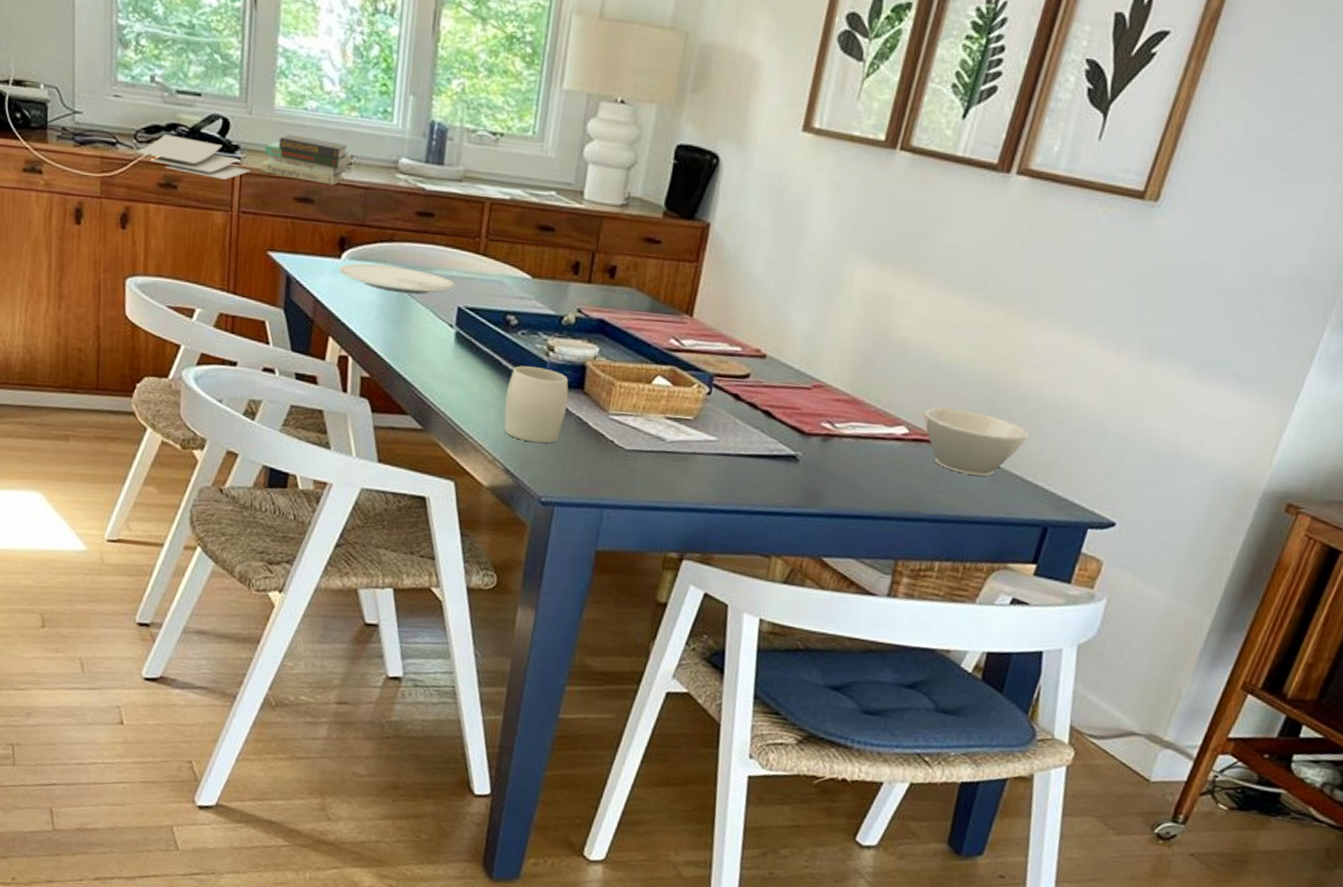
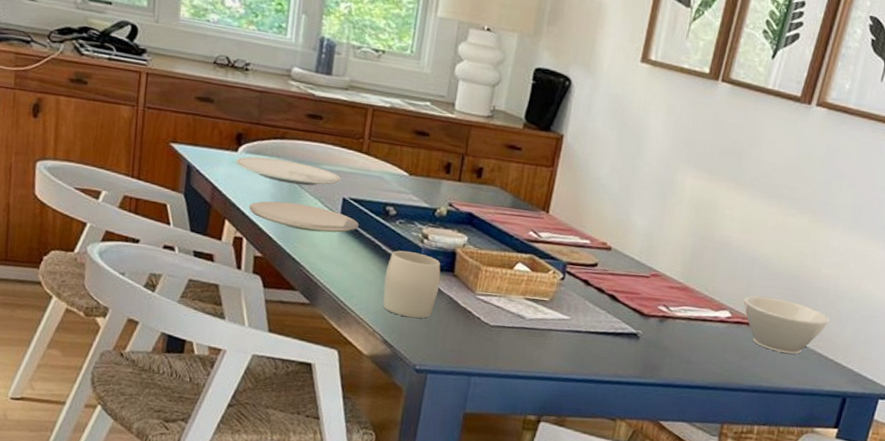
papers: present [134,134,252,180] -> none [48,36,158,79]
books: present [259,133,352,185] -> none [164,41,250,88]
plate: none [354,313,476,348] -> present [249,201,359,233]

